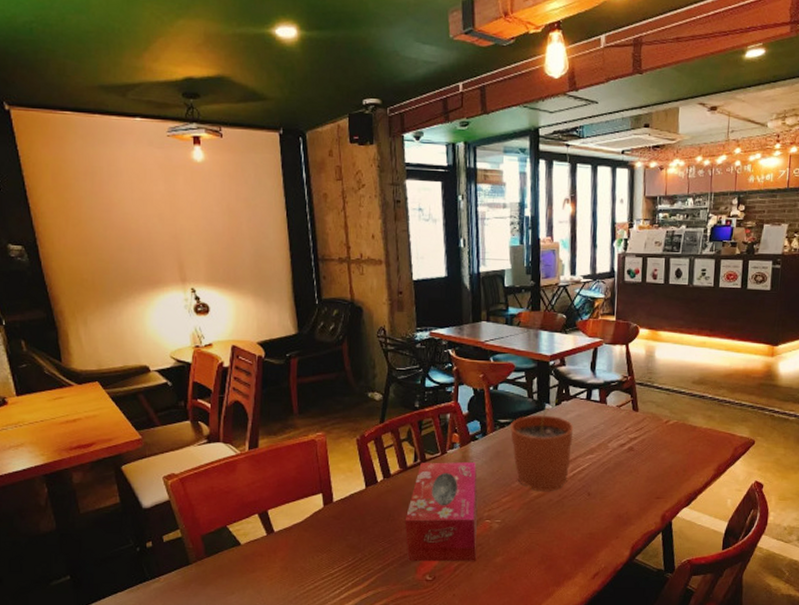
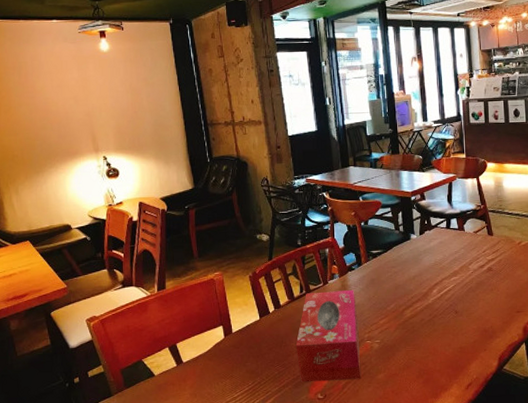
plant pot: present [510,399,574,492] -> none [381,229,438,313]

